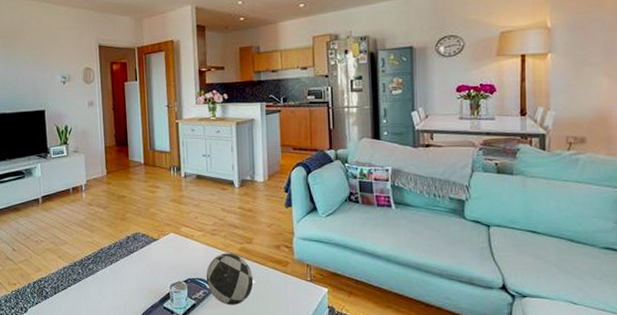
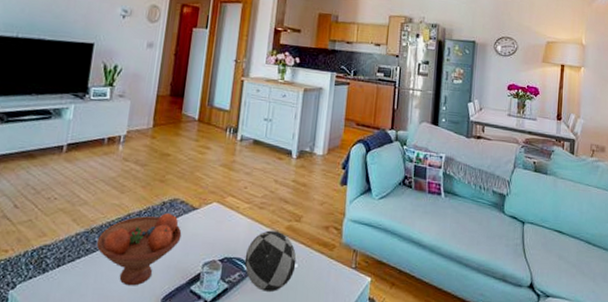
fruit bowl: none [80,245,148,306] -> present [96,213,182,286]

